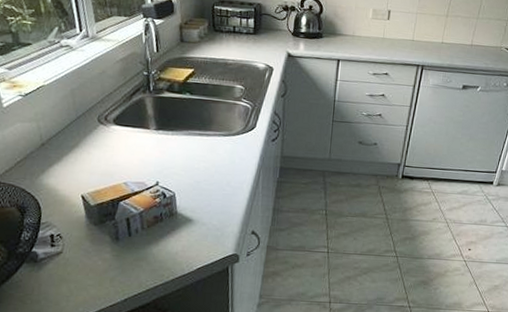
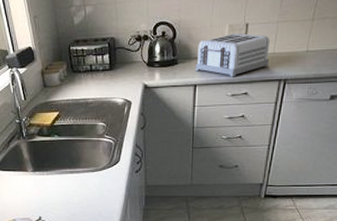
toaster: none [339,17,410,57] -> present [195,33,270,77]

